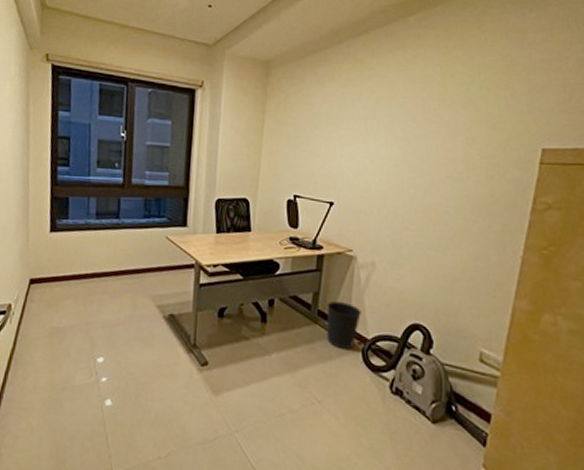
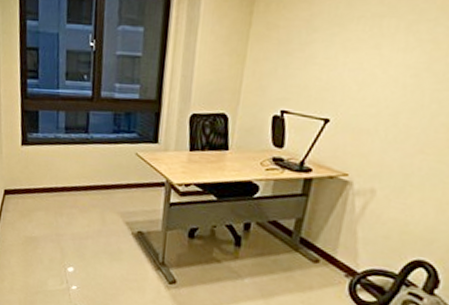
wastebasket: present [326,300,361,350] -> none [308,229,353,282]

